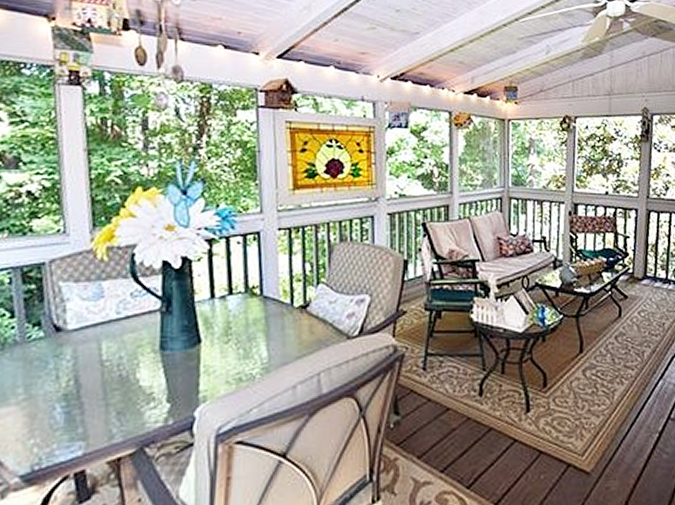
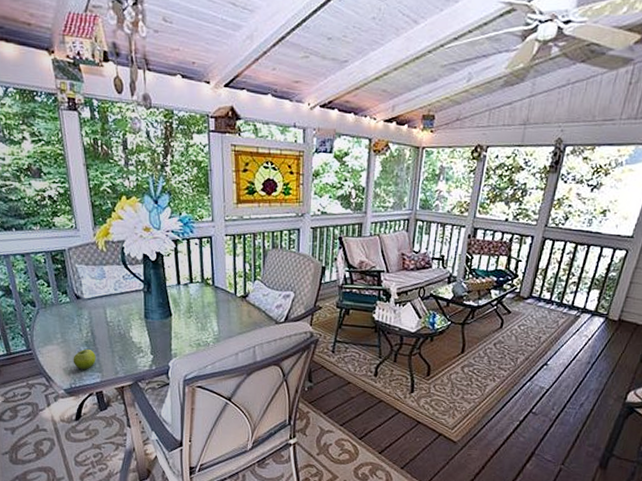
fruit: none [40,405,79,440] -> present [73,348,96,370]

